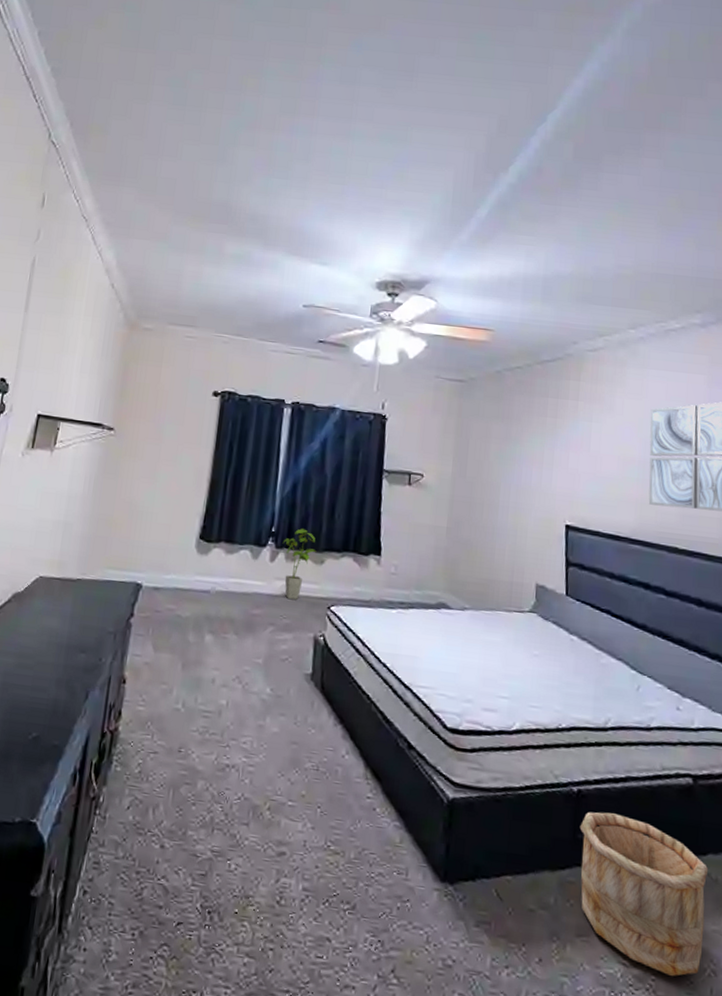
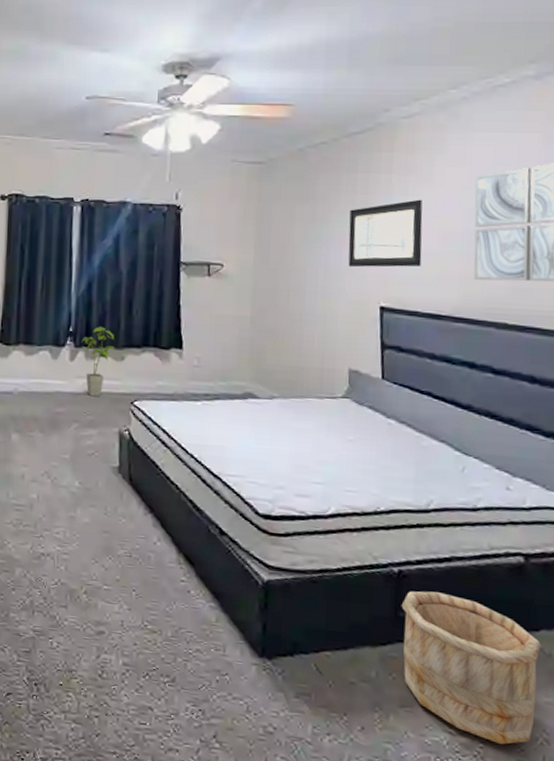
wall art: none [538,426,605,489] -> present [348,199,423,268]

